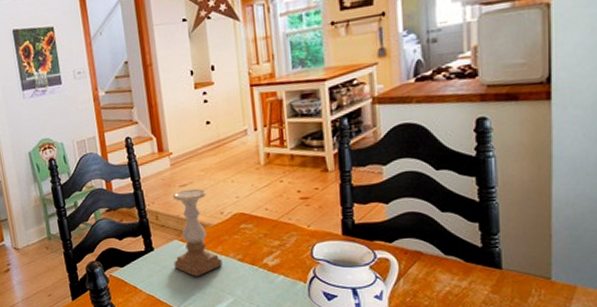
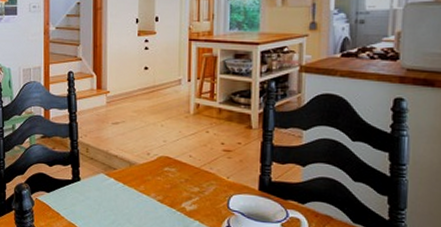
candle holder: present [173,188,223,277] -> none [97,127,143,211]

